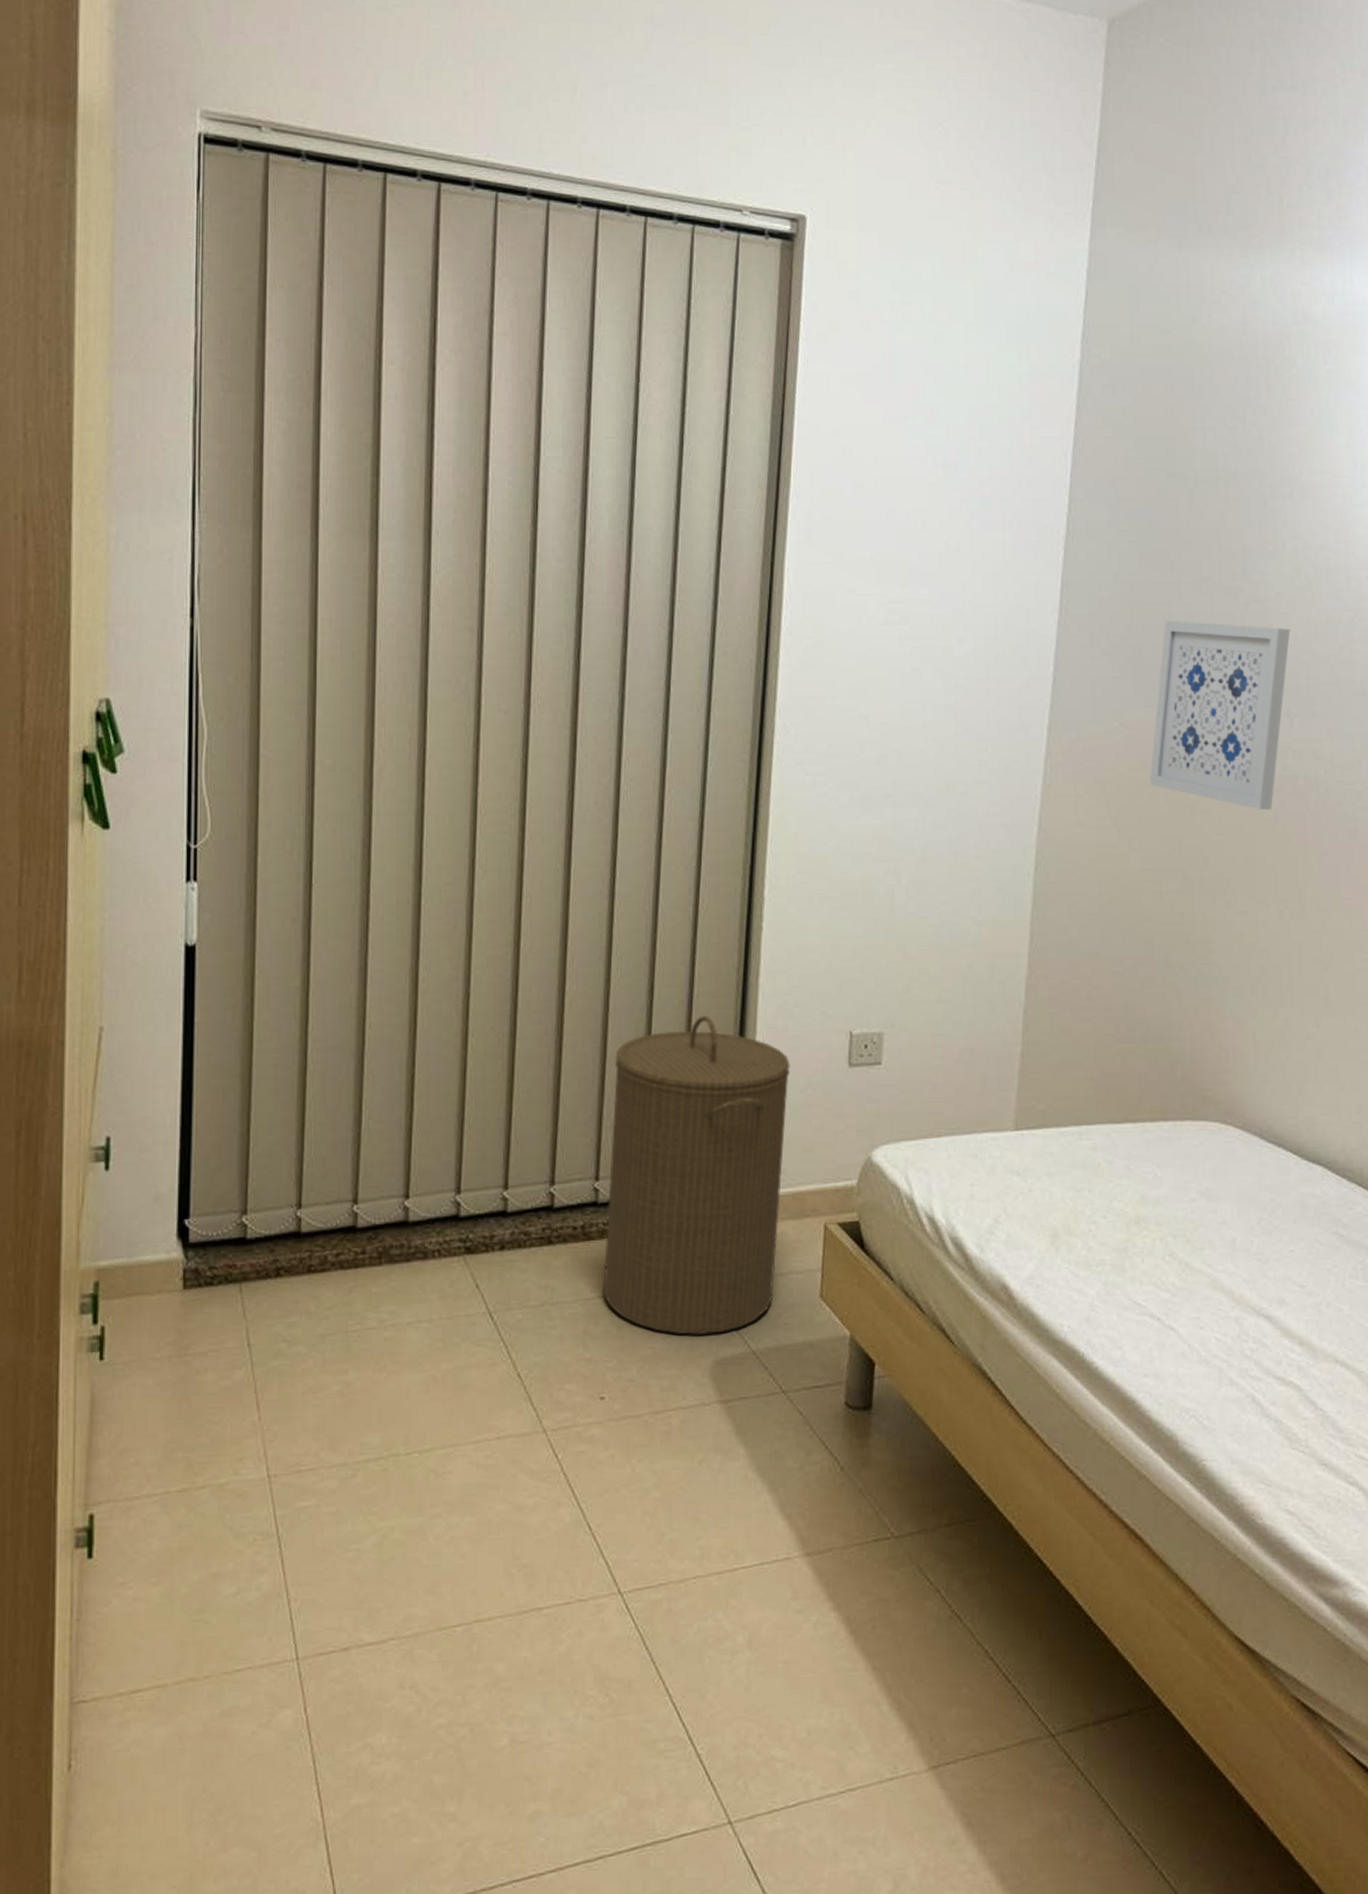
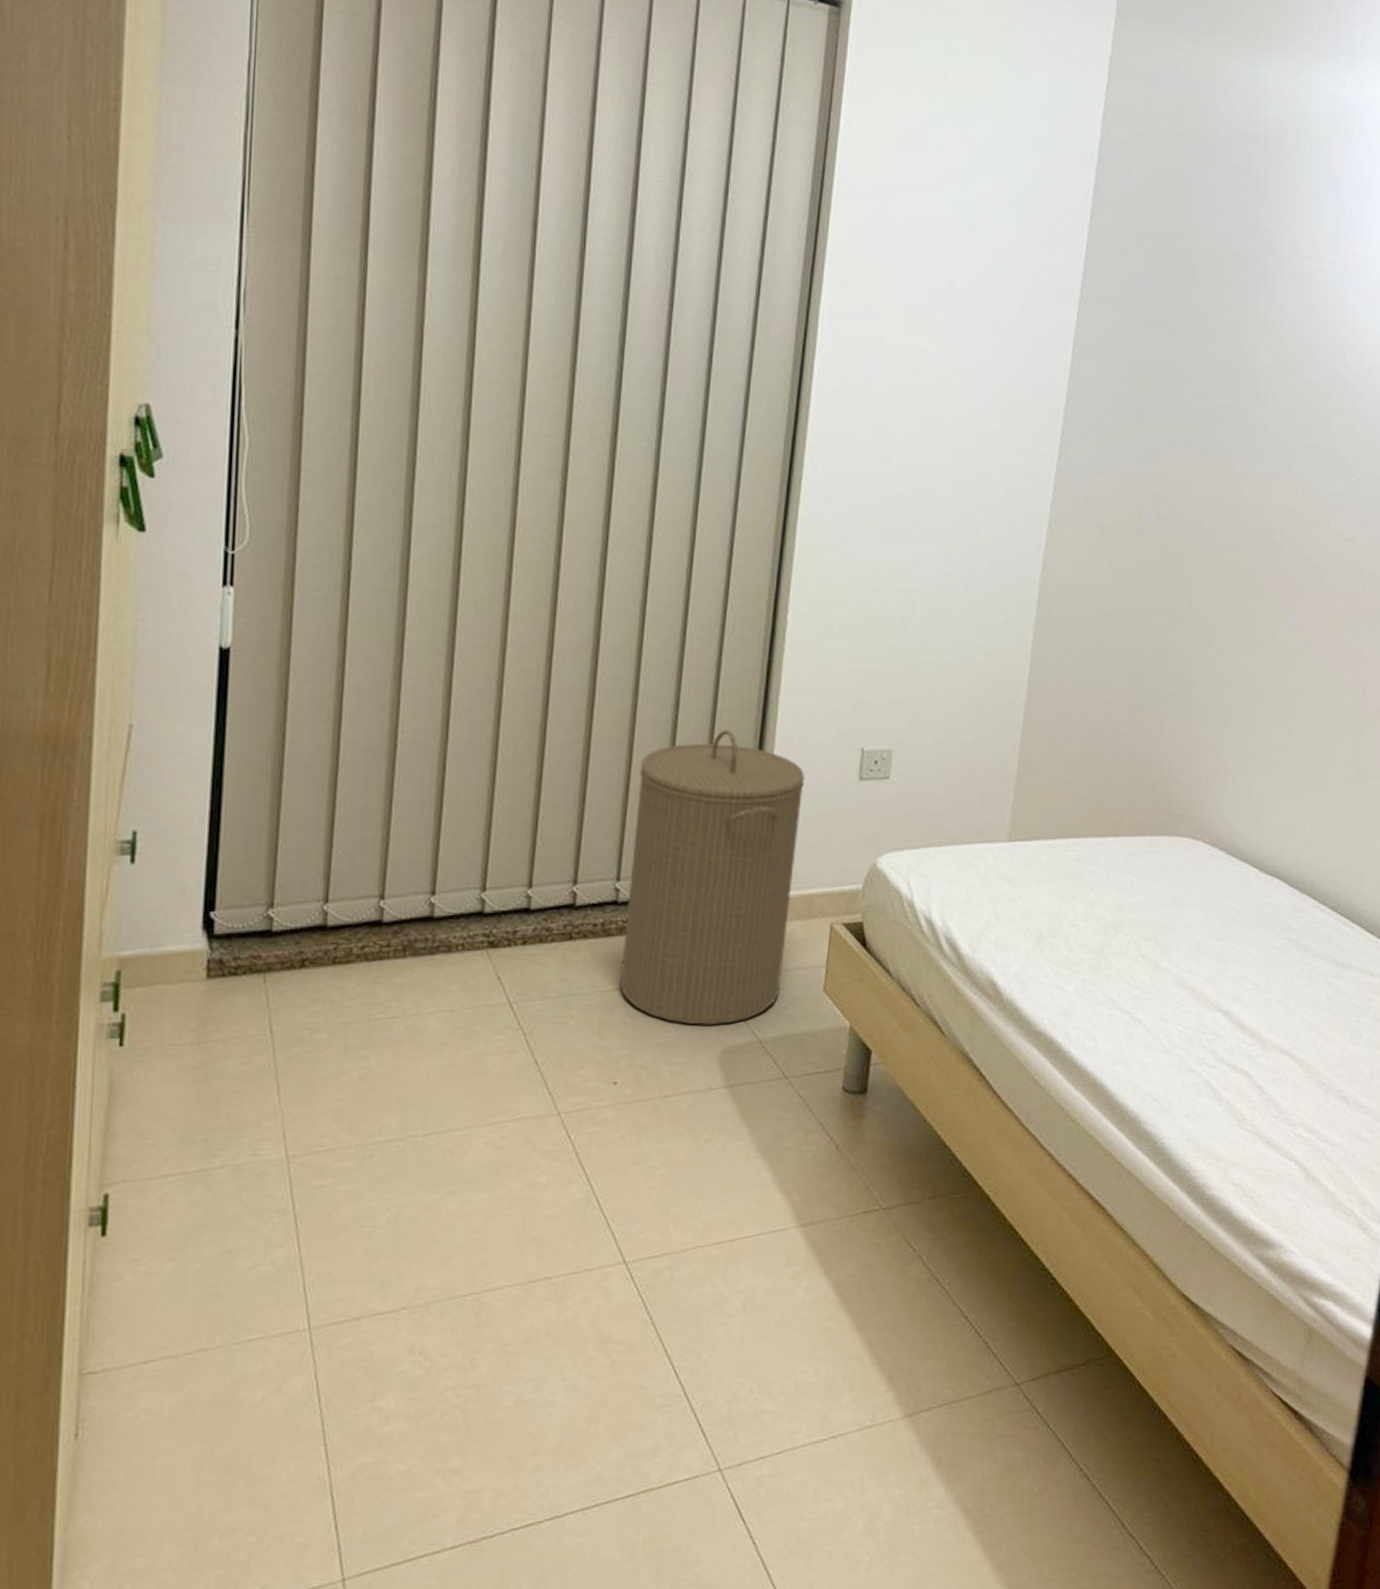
wall art: present [1150,620,1291,811] -> none [1144,383,1275,560]

